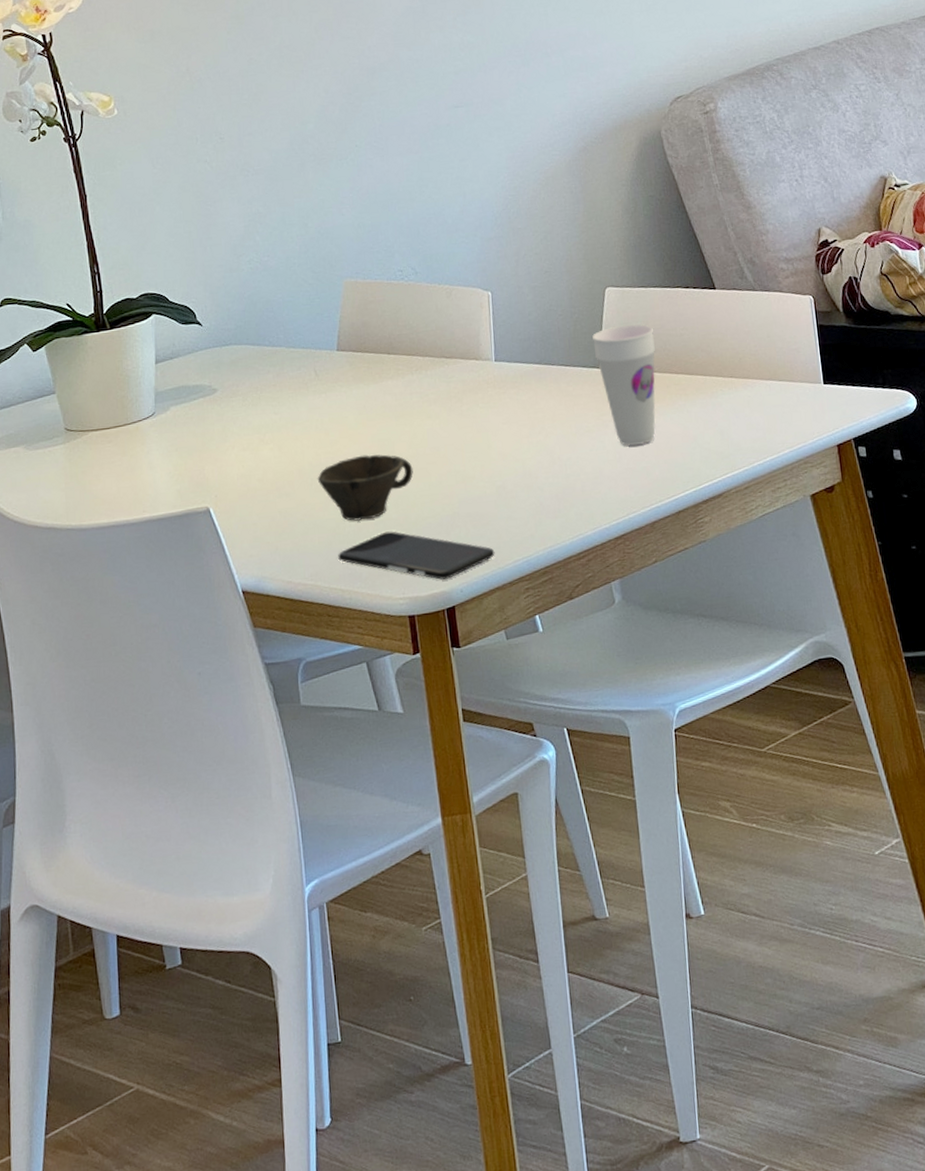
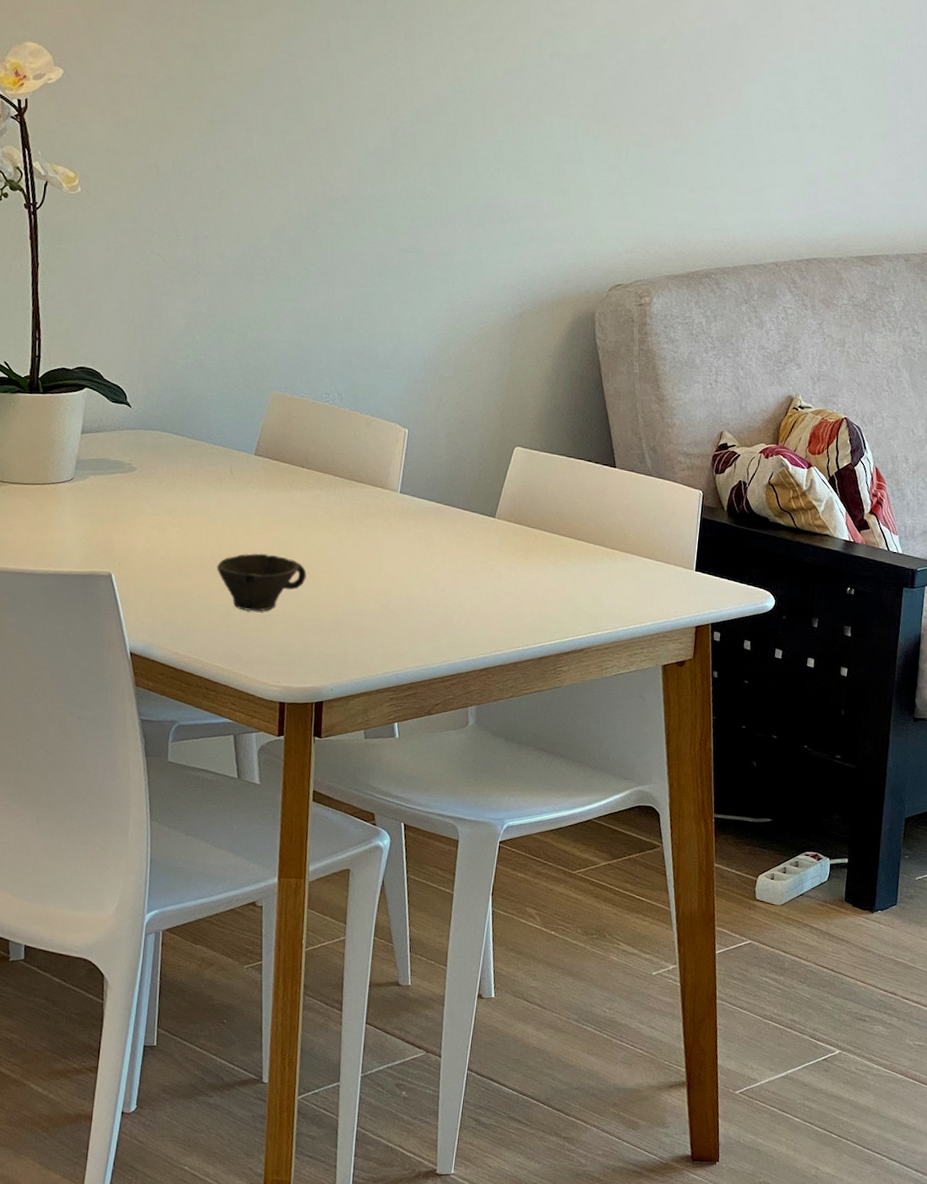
smartphone: present [338,531,495,580] -> none [224,625,368,677]
cup: present [591,324,656,446] -> none [493,483,552,593]

